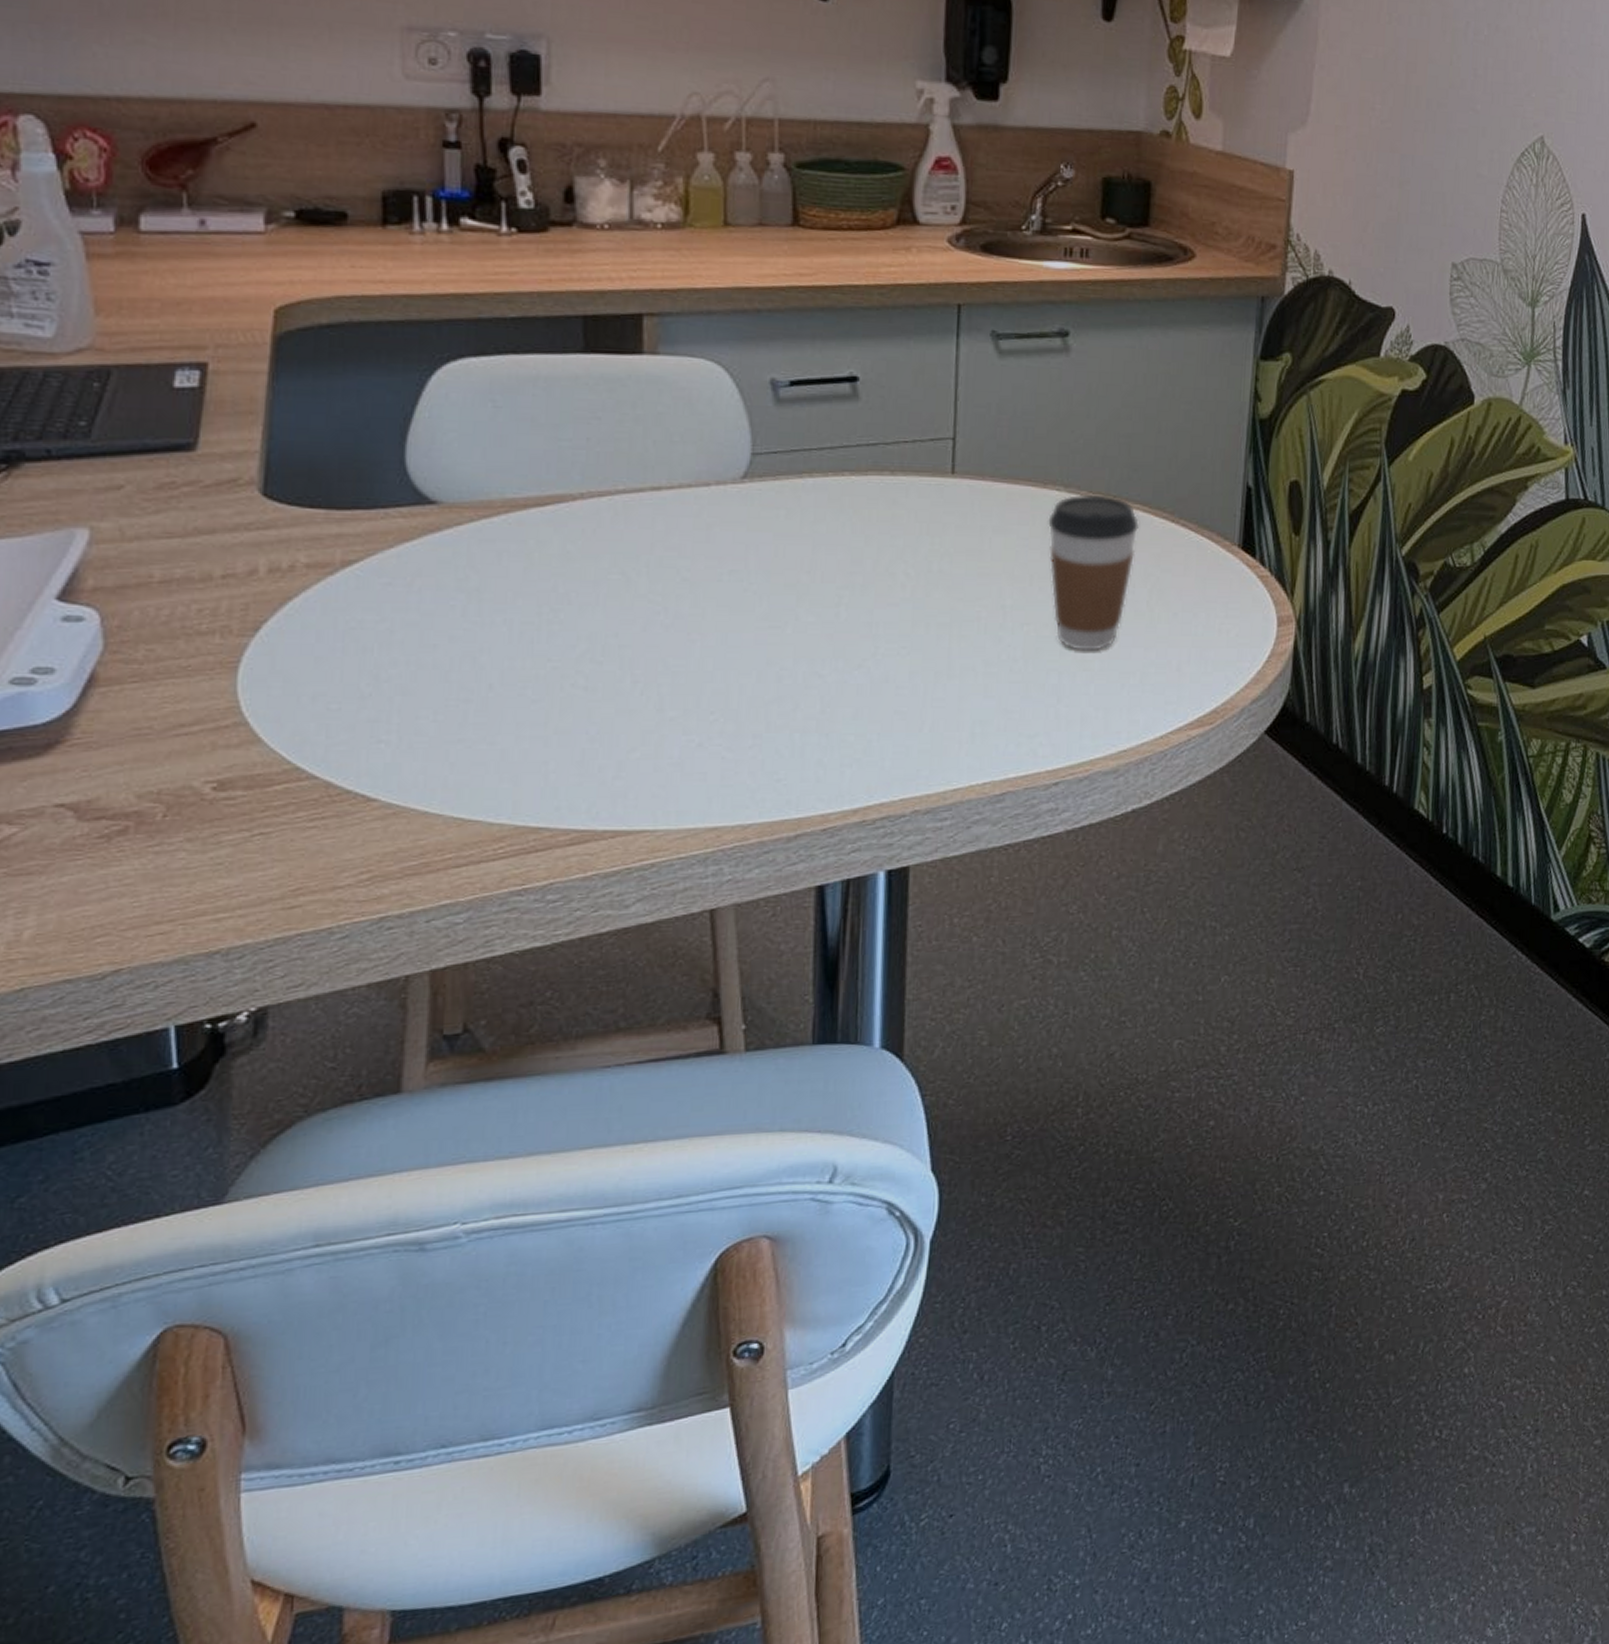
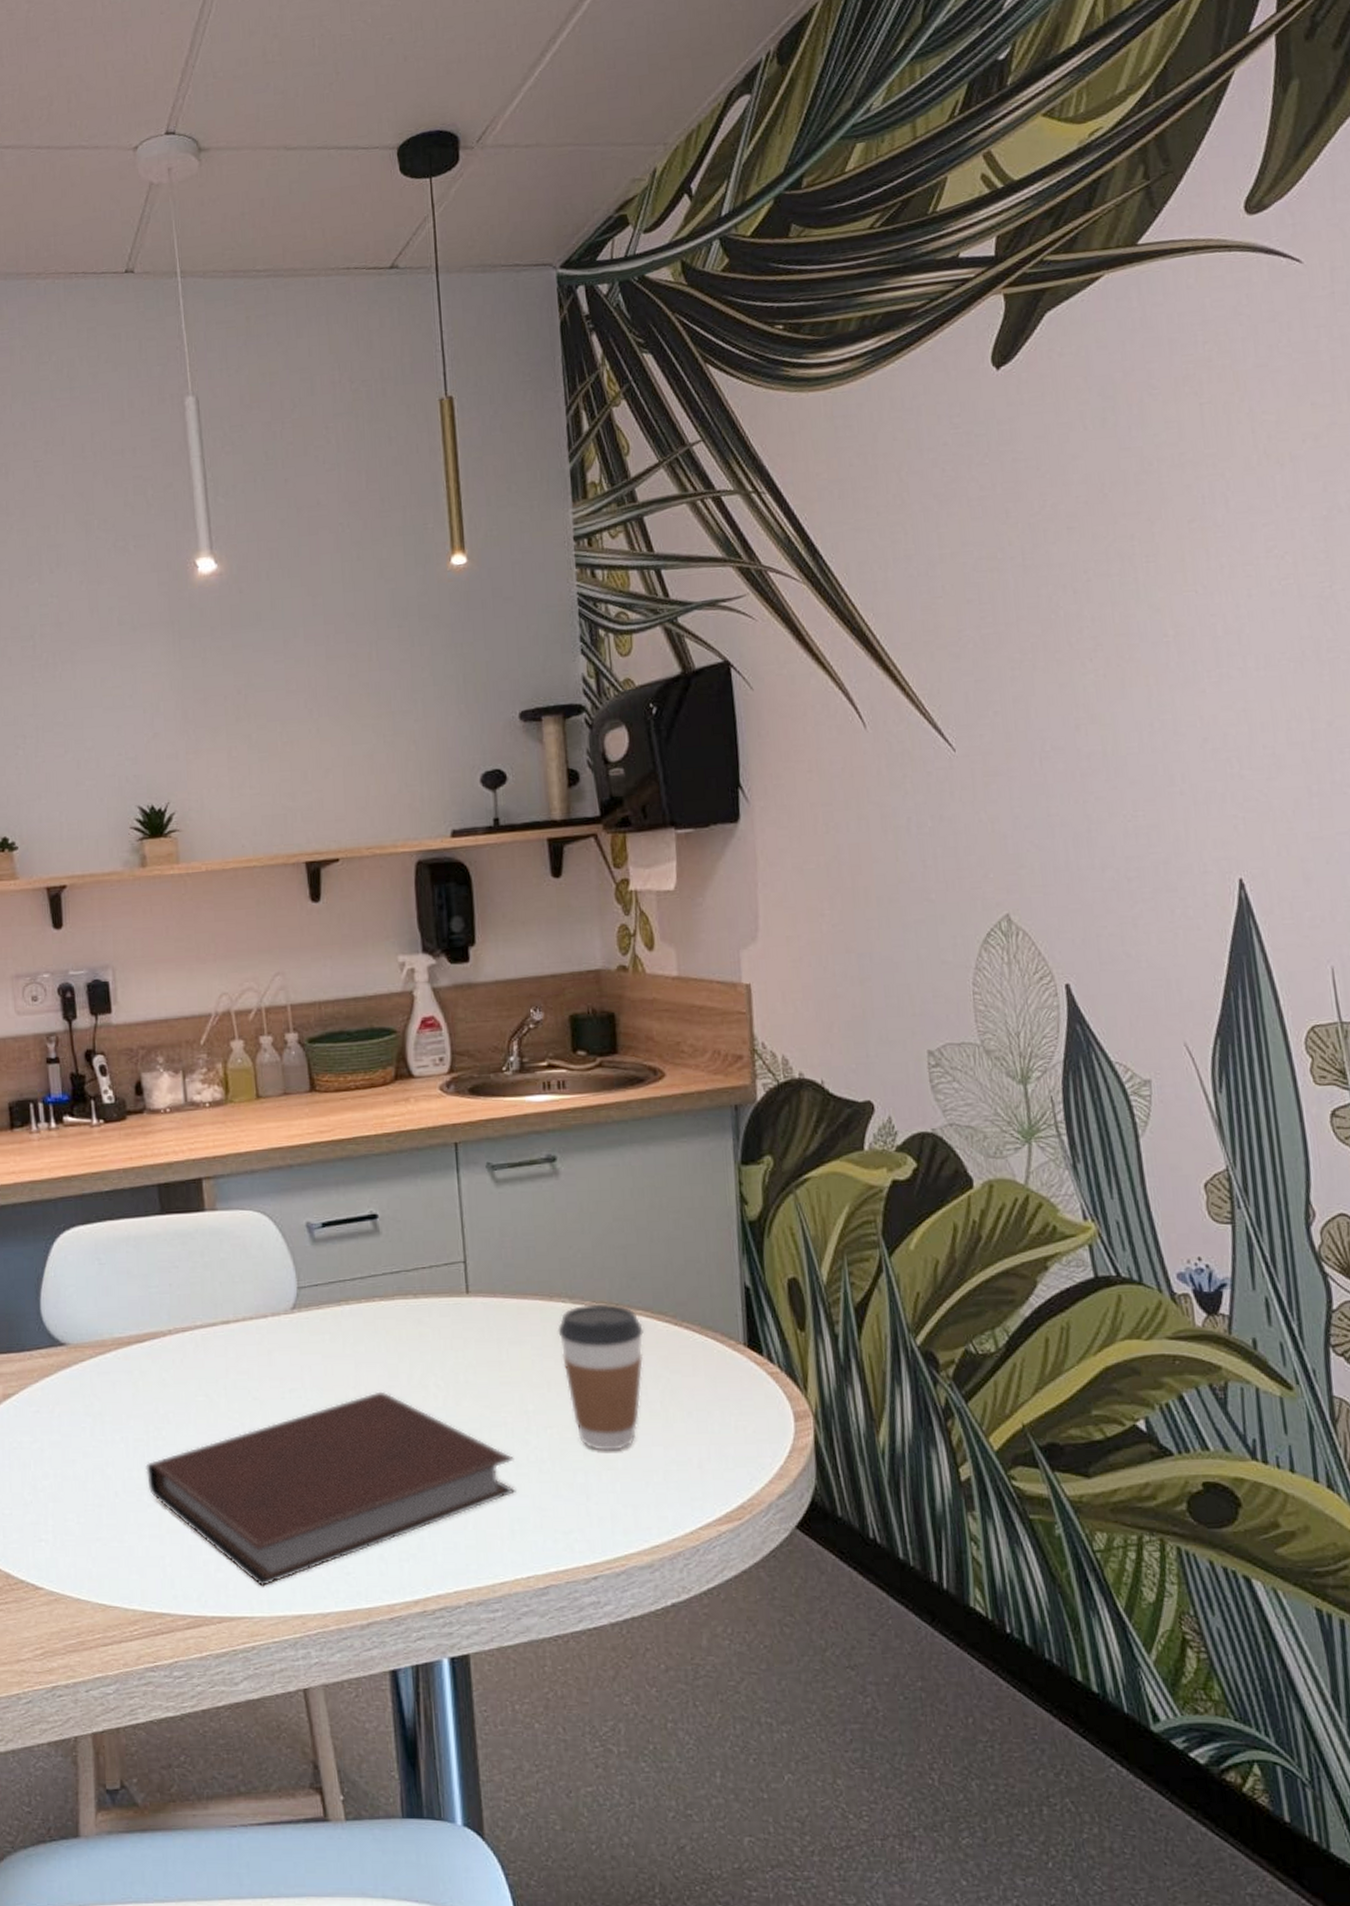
notebook: none [533,577,984,796] -> present [145,1391,516,1587]

